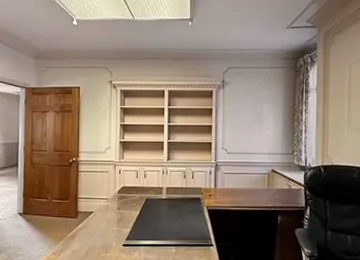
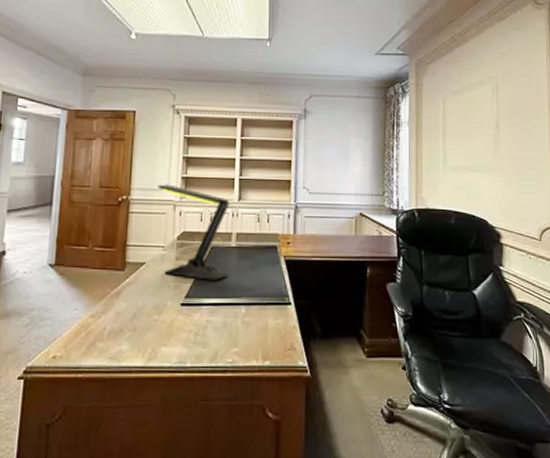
desk lamp: none [100,148,160,226] -> present [157,184,230,280]

